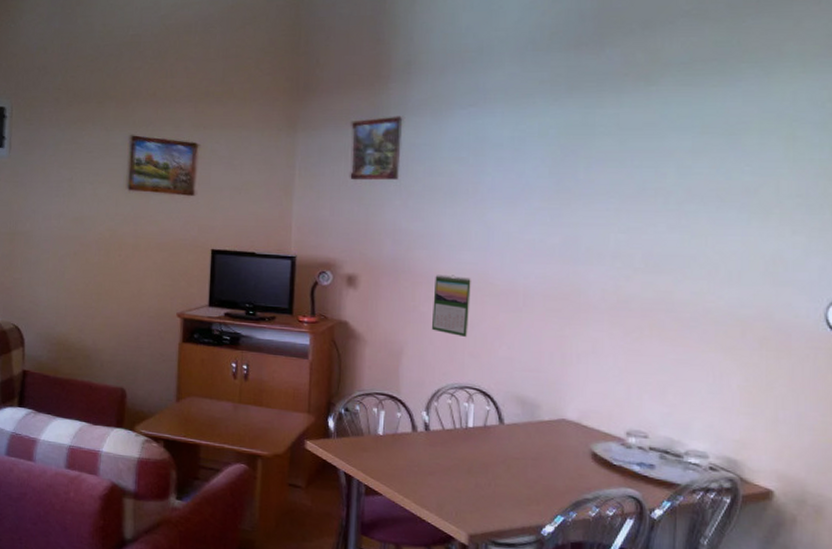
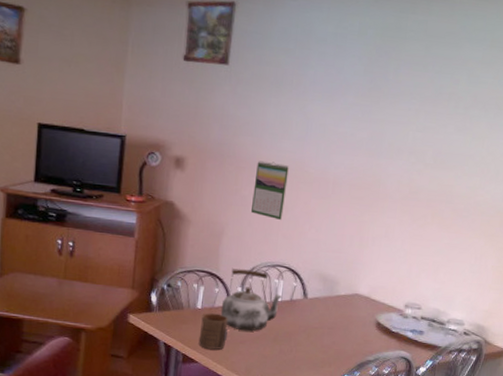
cup: none [382,440,414,482] -> present [198,313,228,350]
kettle: none [404,390,474,461] -> present [220,267,283,331]

